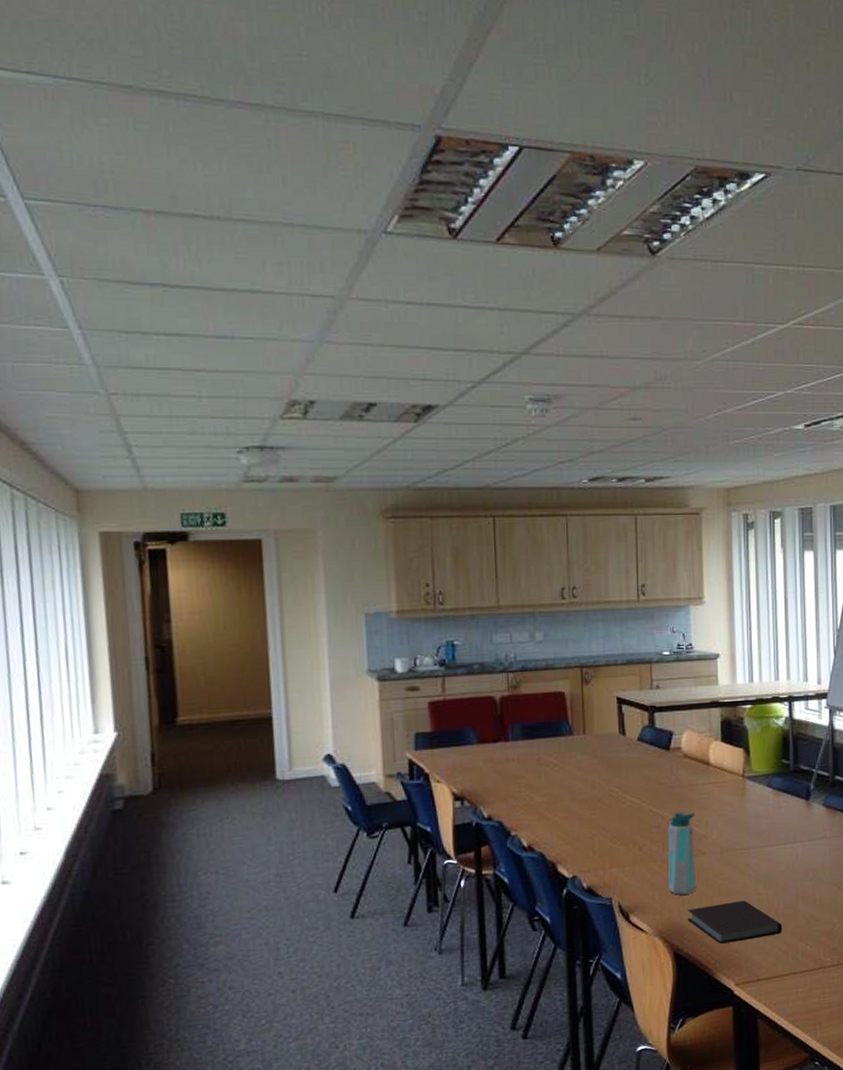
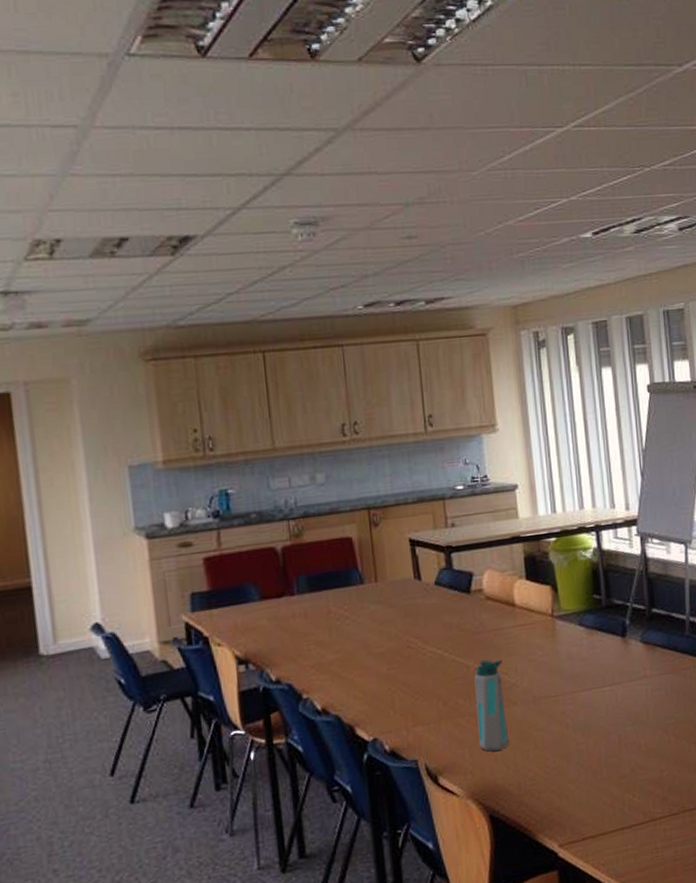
notebook: present [688,901,782,944] -> none [501,752,606,802]

